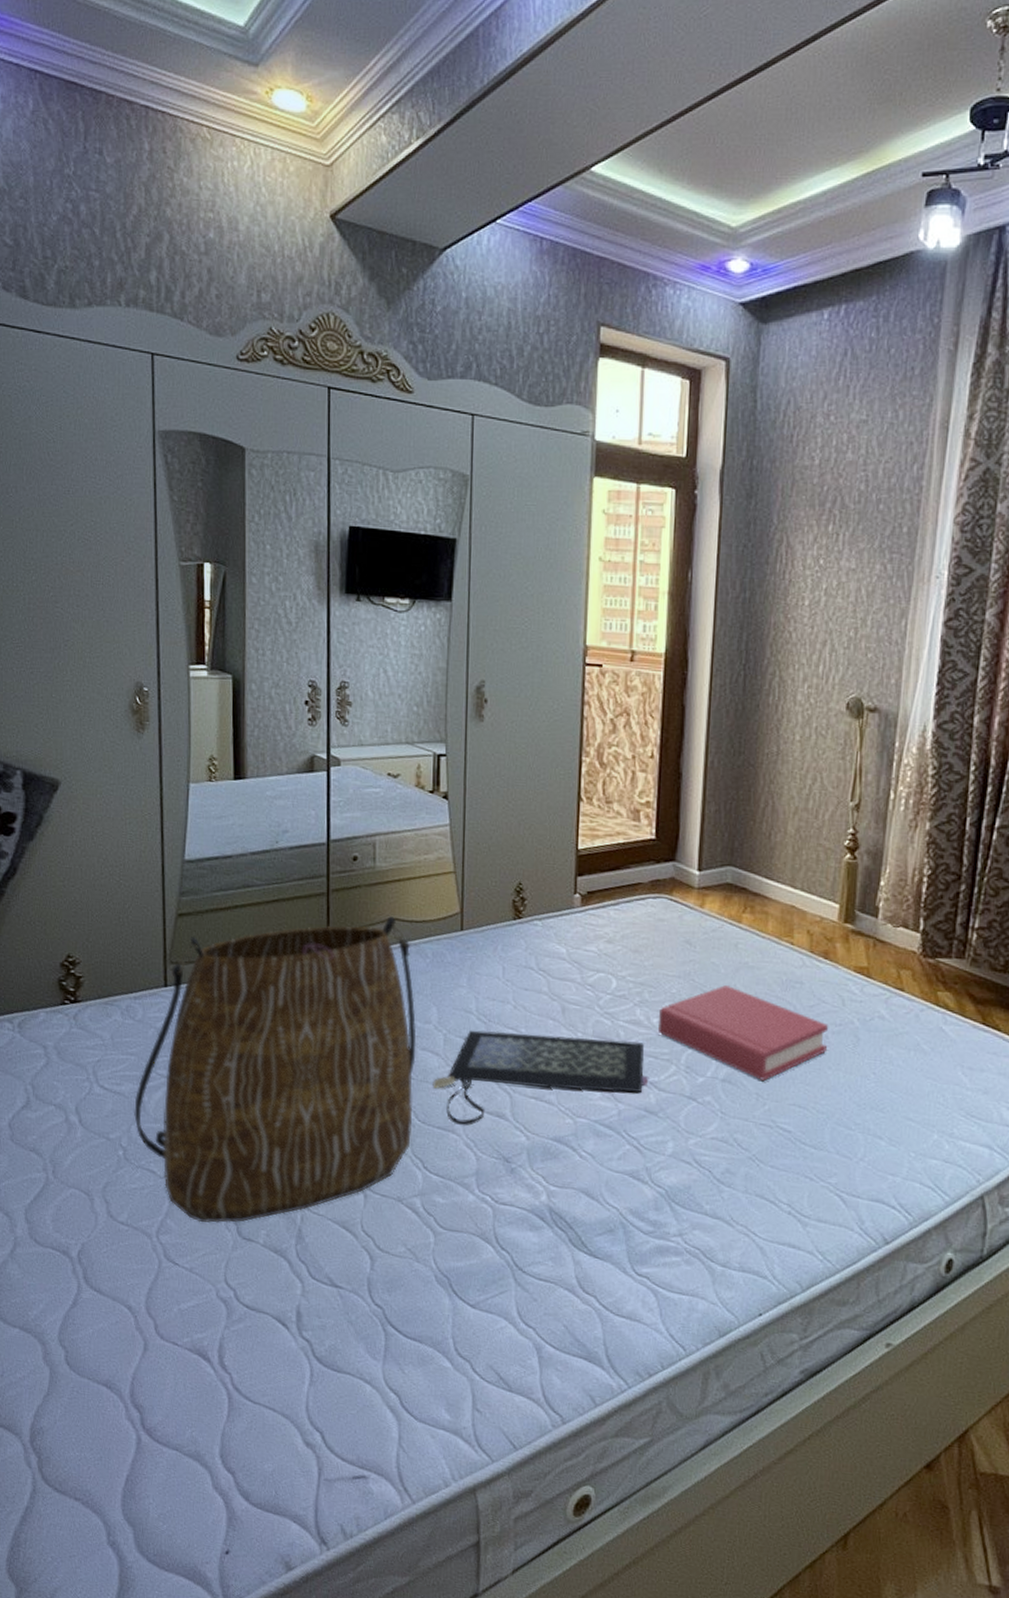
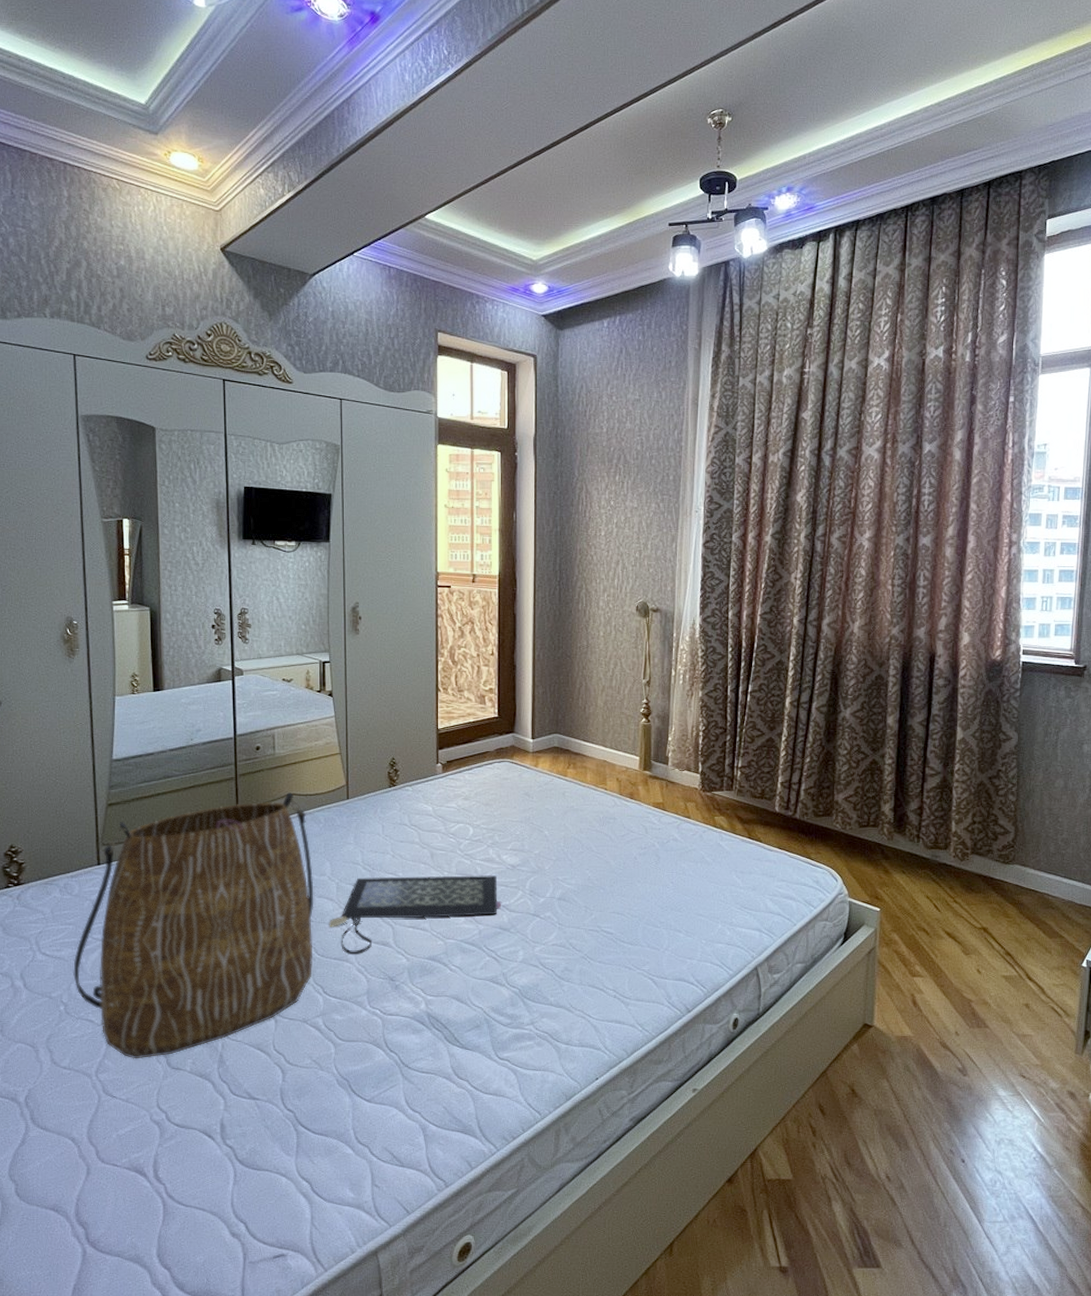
hardback book: present [658,985,829,1081] -> none [508,825,637,896]

